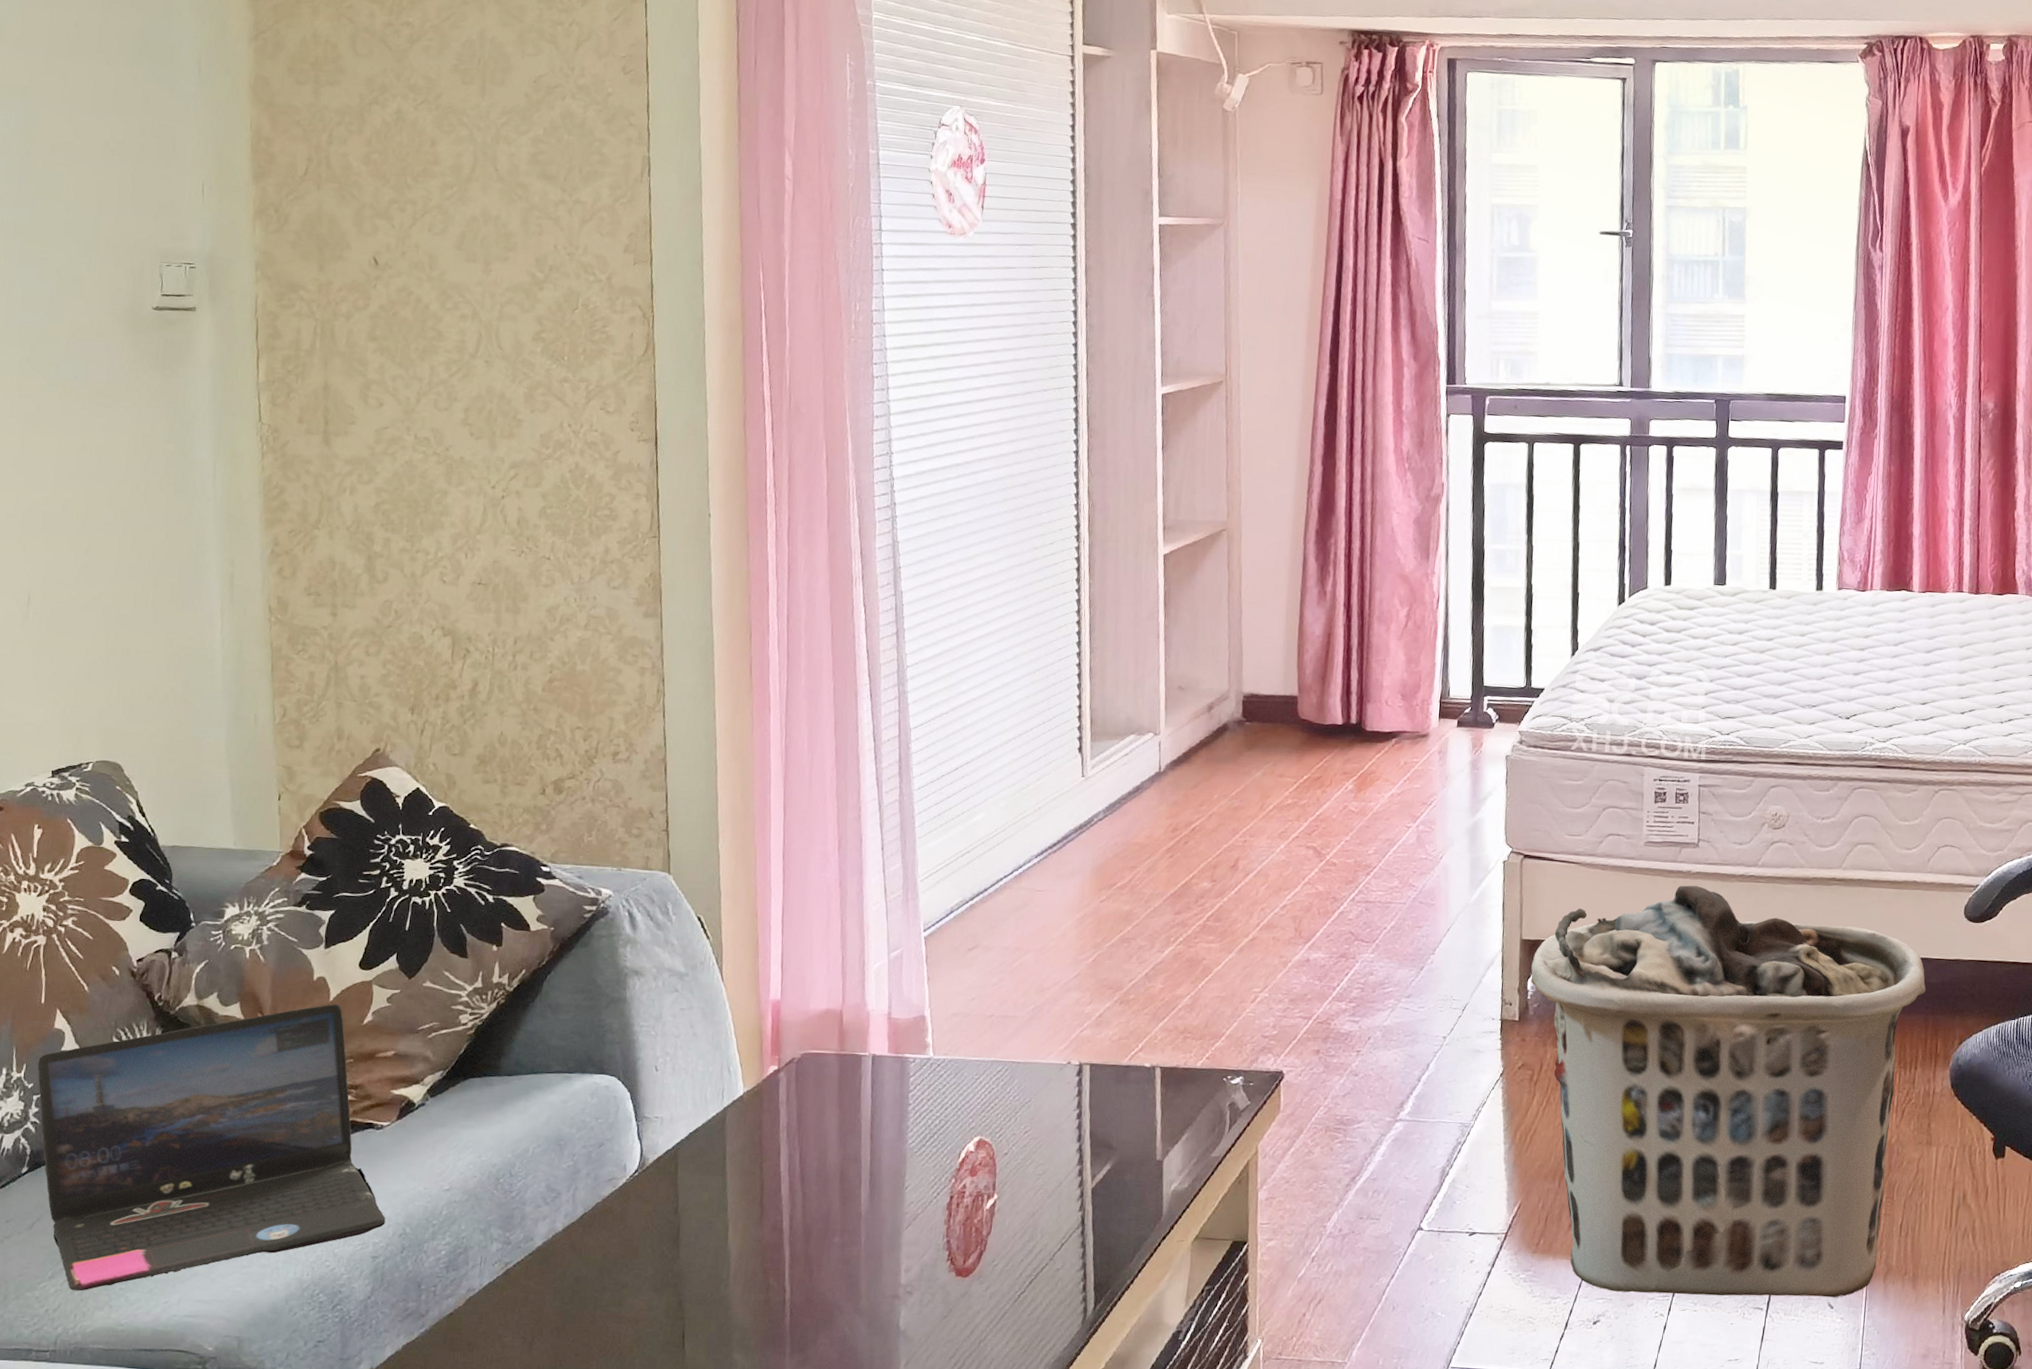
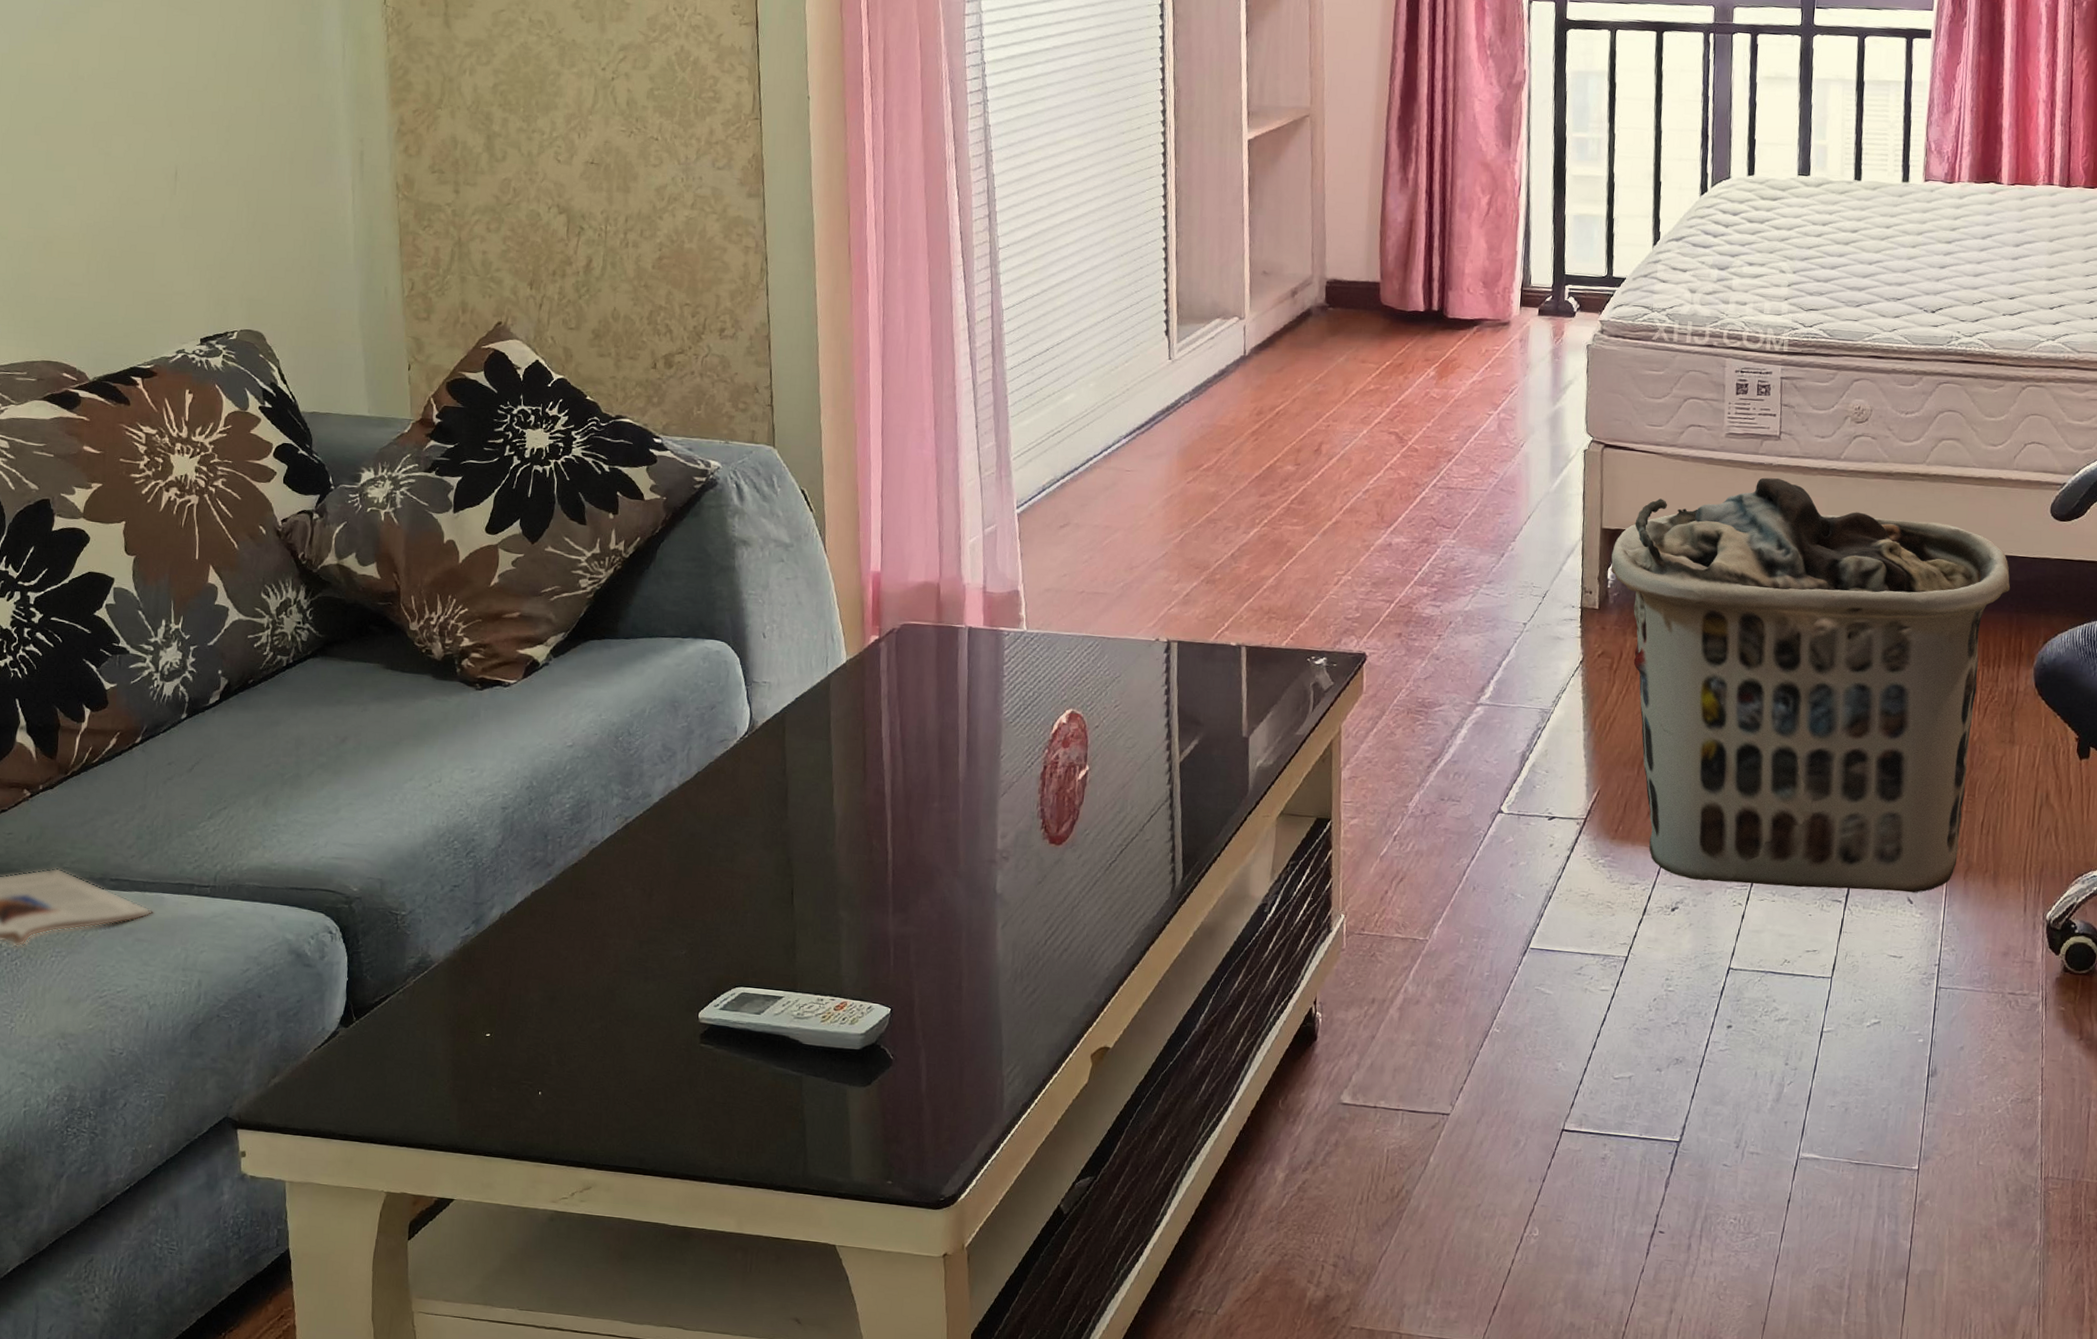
laptop: present [37,1004,386,1291] -> none [193,566,514,832]

